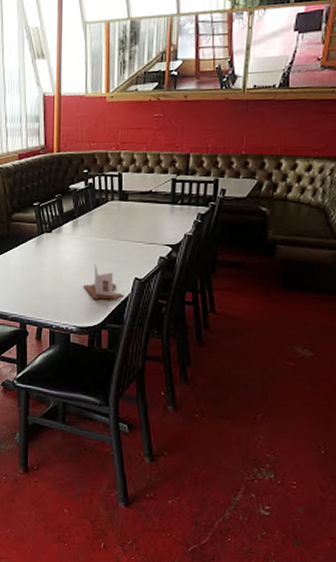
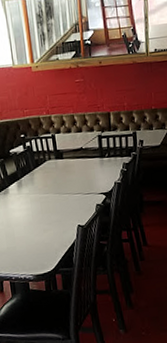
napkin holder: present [83,264,124,300] -> none [34,218,71,249]

